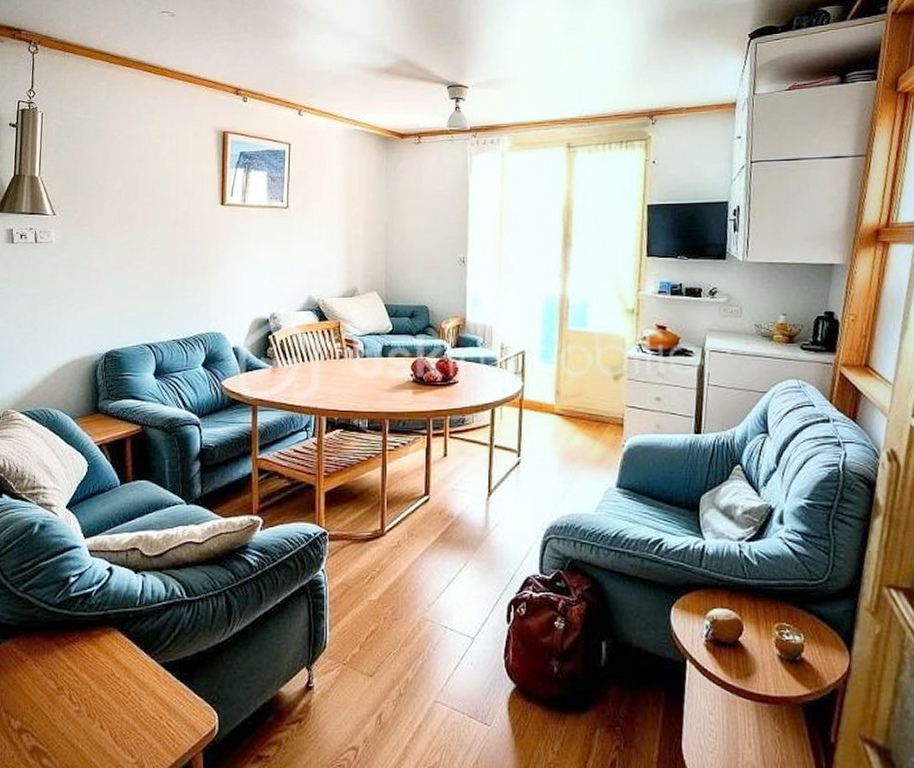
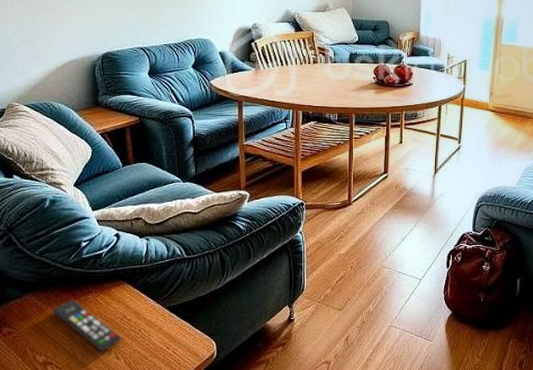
remote control: none [32,649,107,720] -> present [52,299,121,352]

